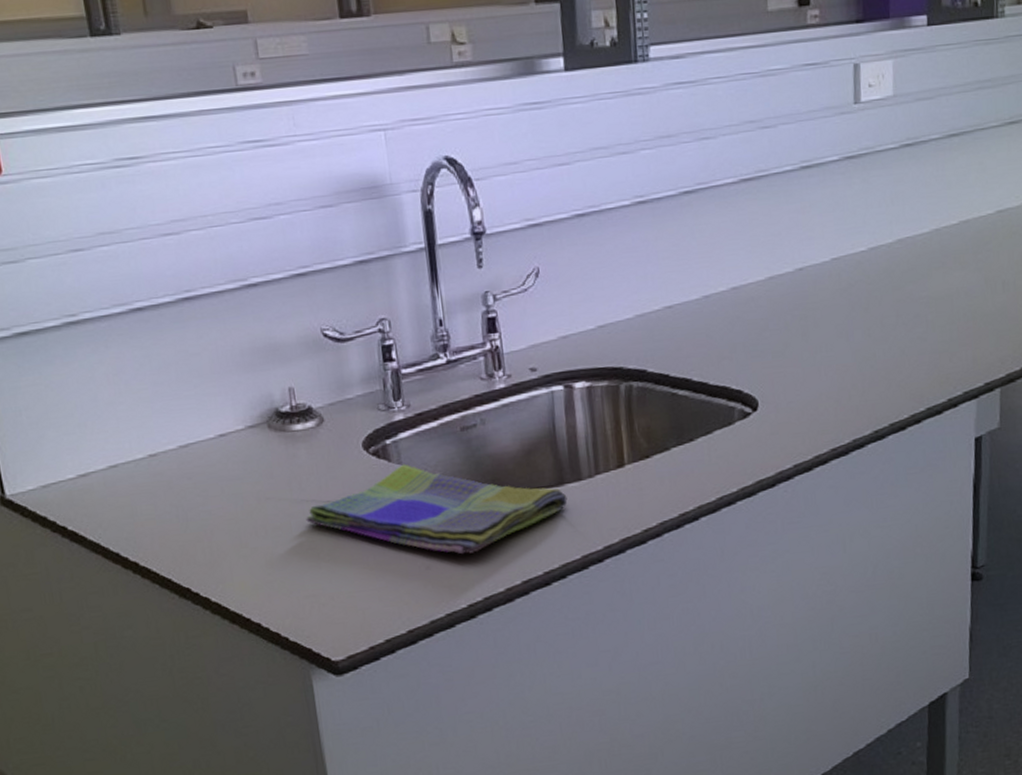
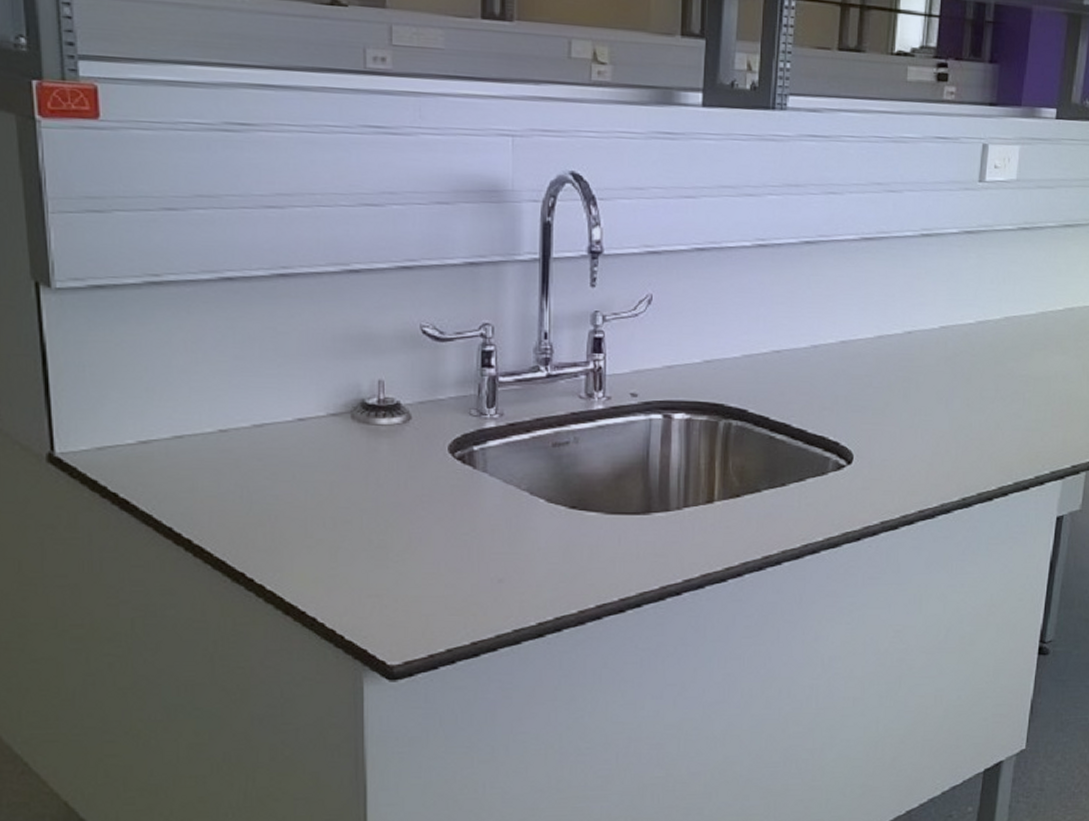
dish towel: present [306,464,568,554] -> none [379,472,652,571]

